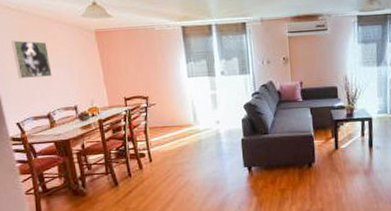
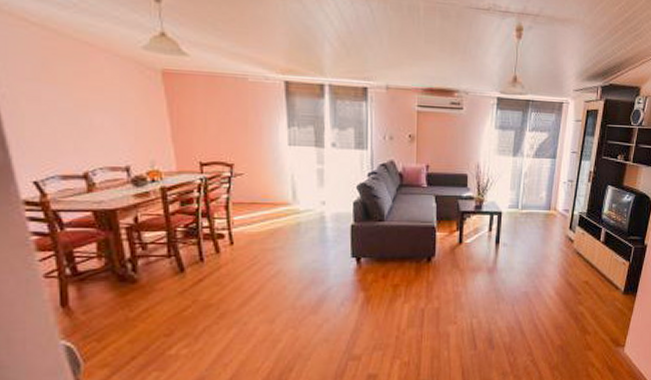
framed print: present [11,40,52,78] -> none [29,68,93,123]

